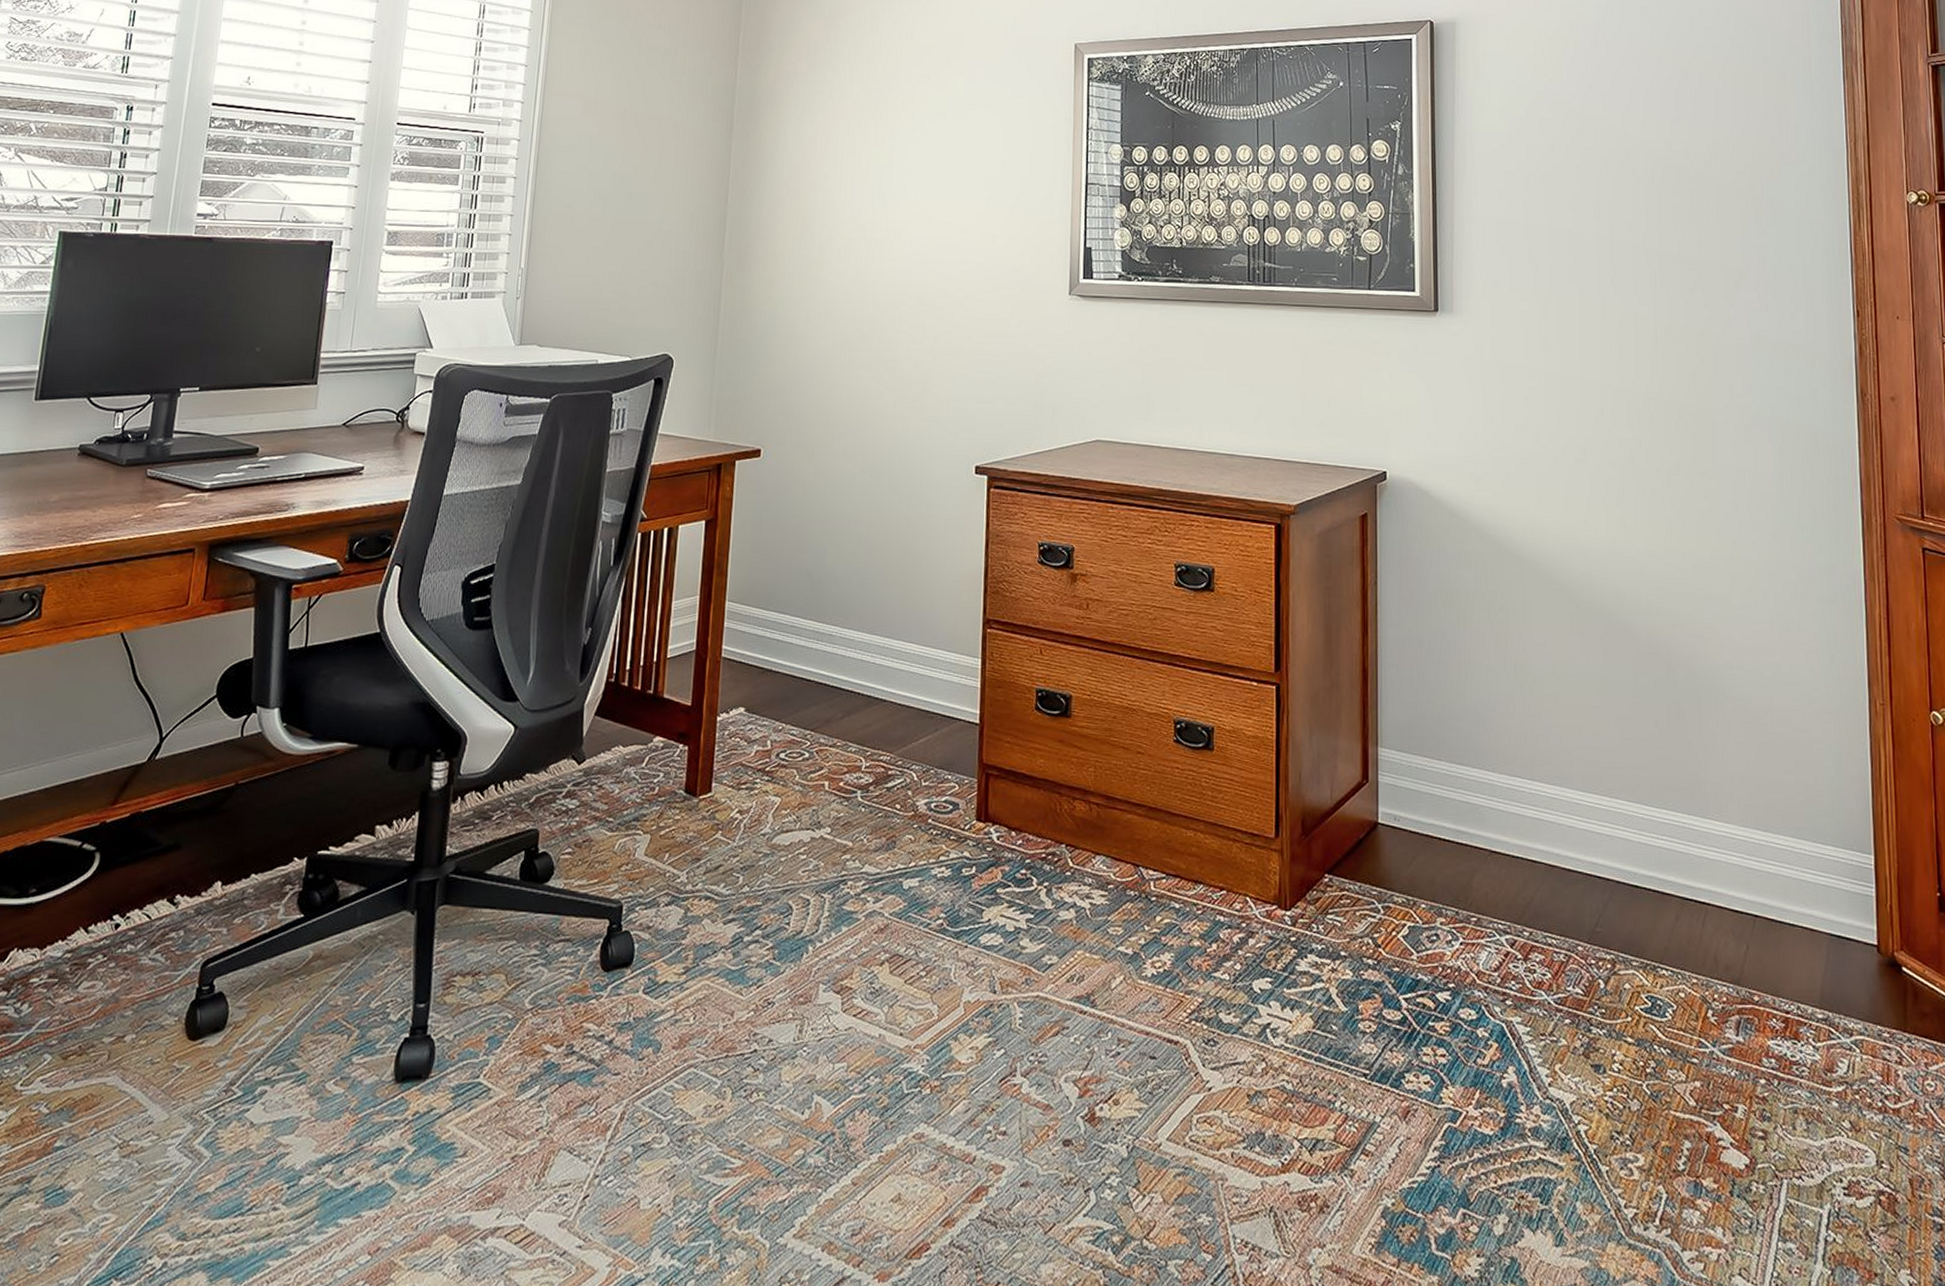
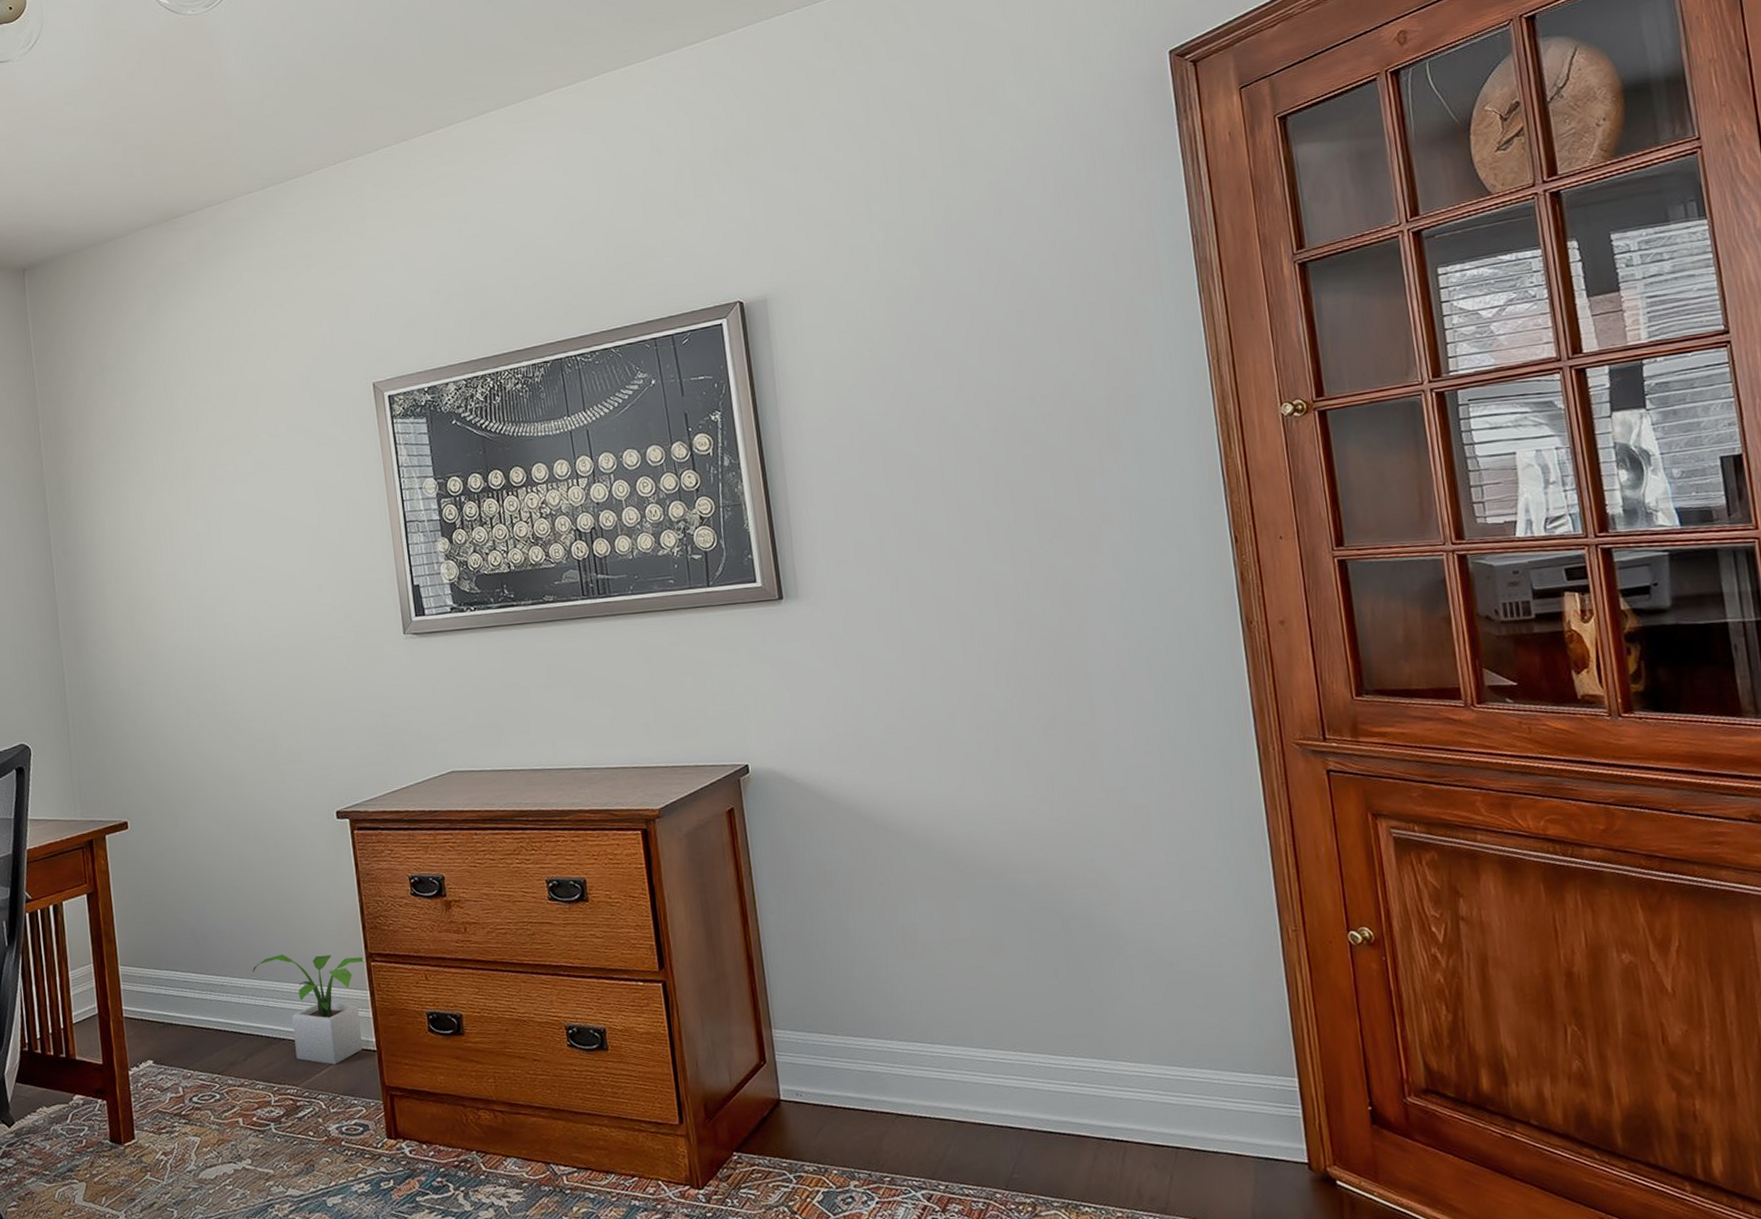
potted plant: none [865,609,981,734] -> present [253,954,365,1065]

